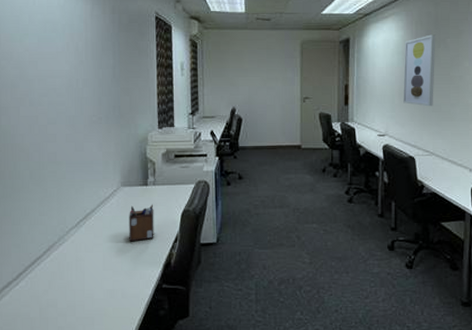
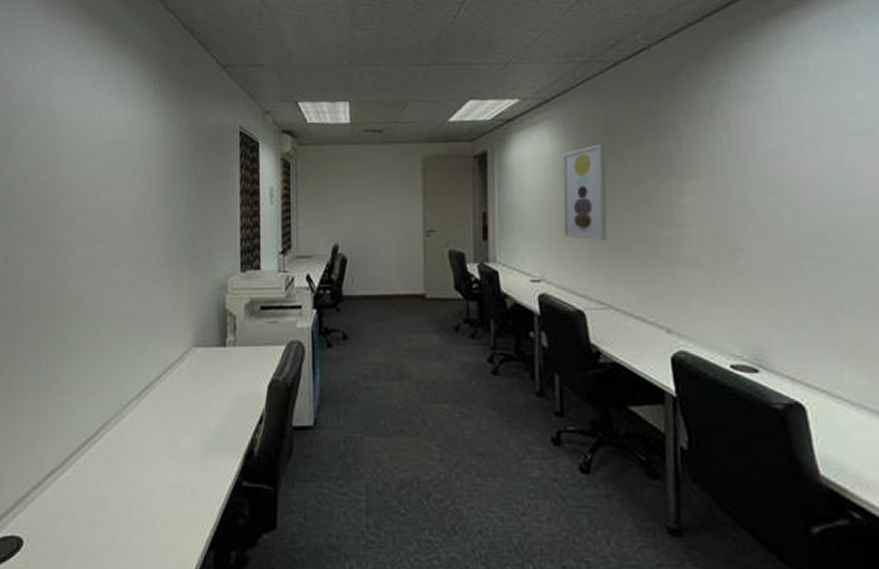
desk organizer: present [129,204,154,242] -> none [201,371,233,421]

